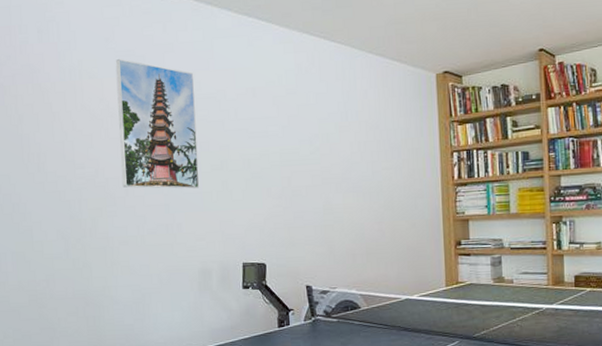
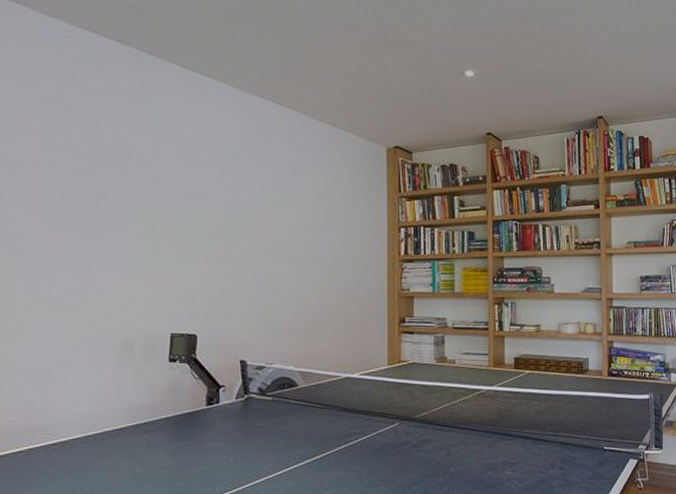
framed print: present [115,59,200,189] -> none [36,103,129,249]

